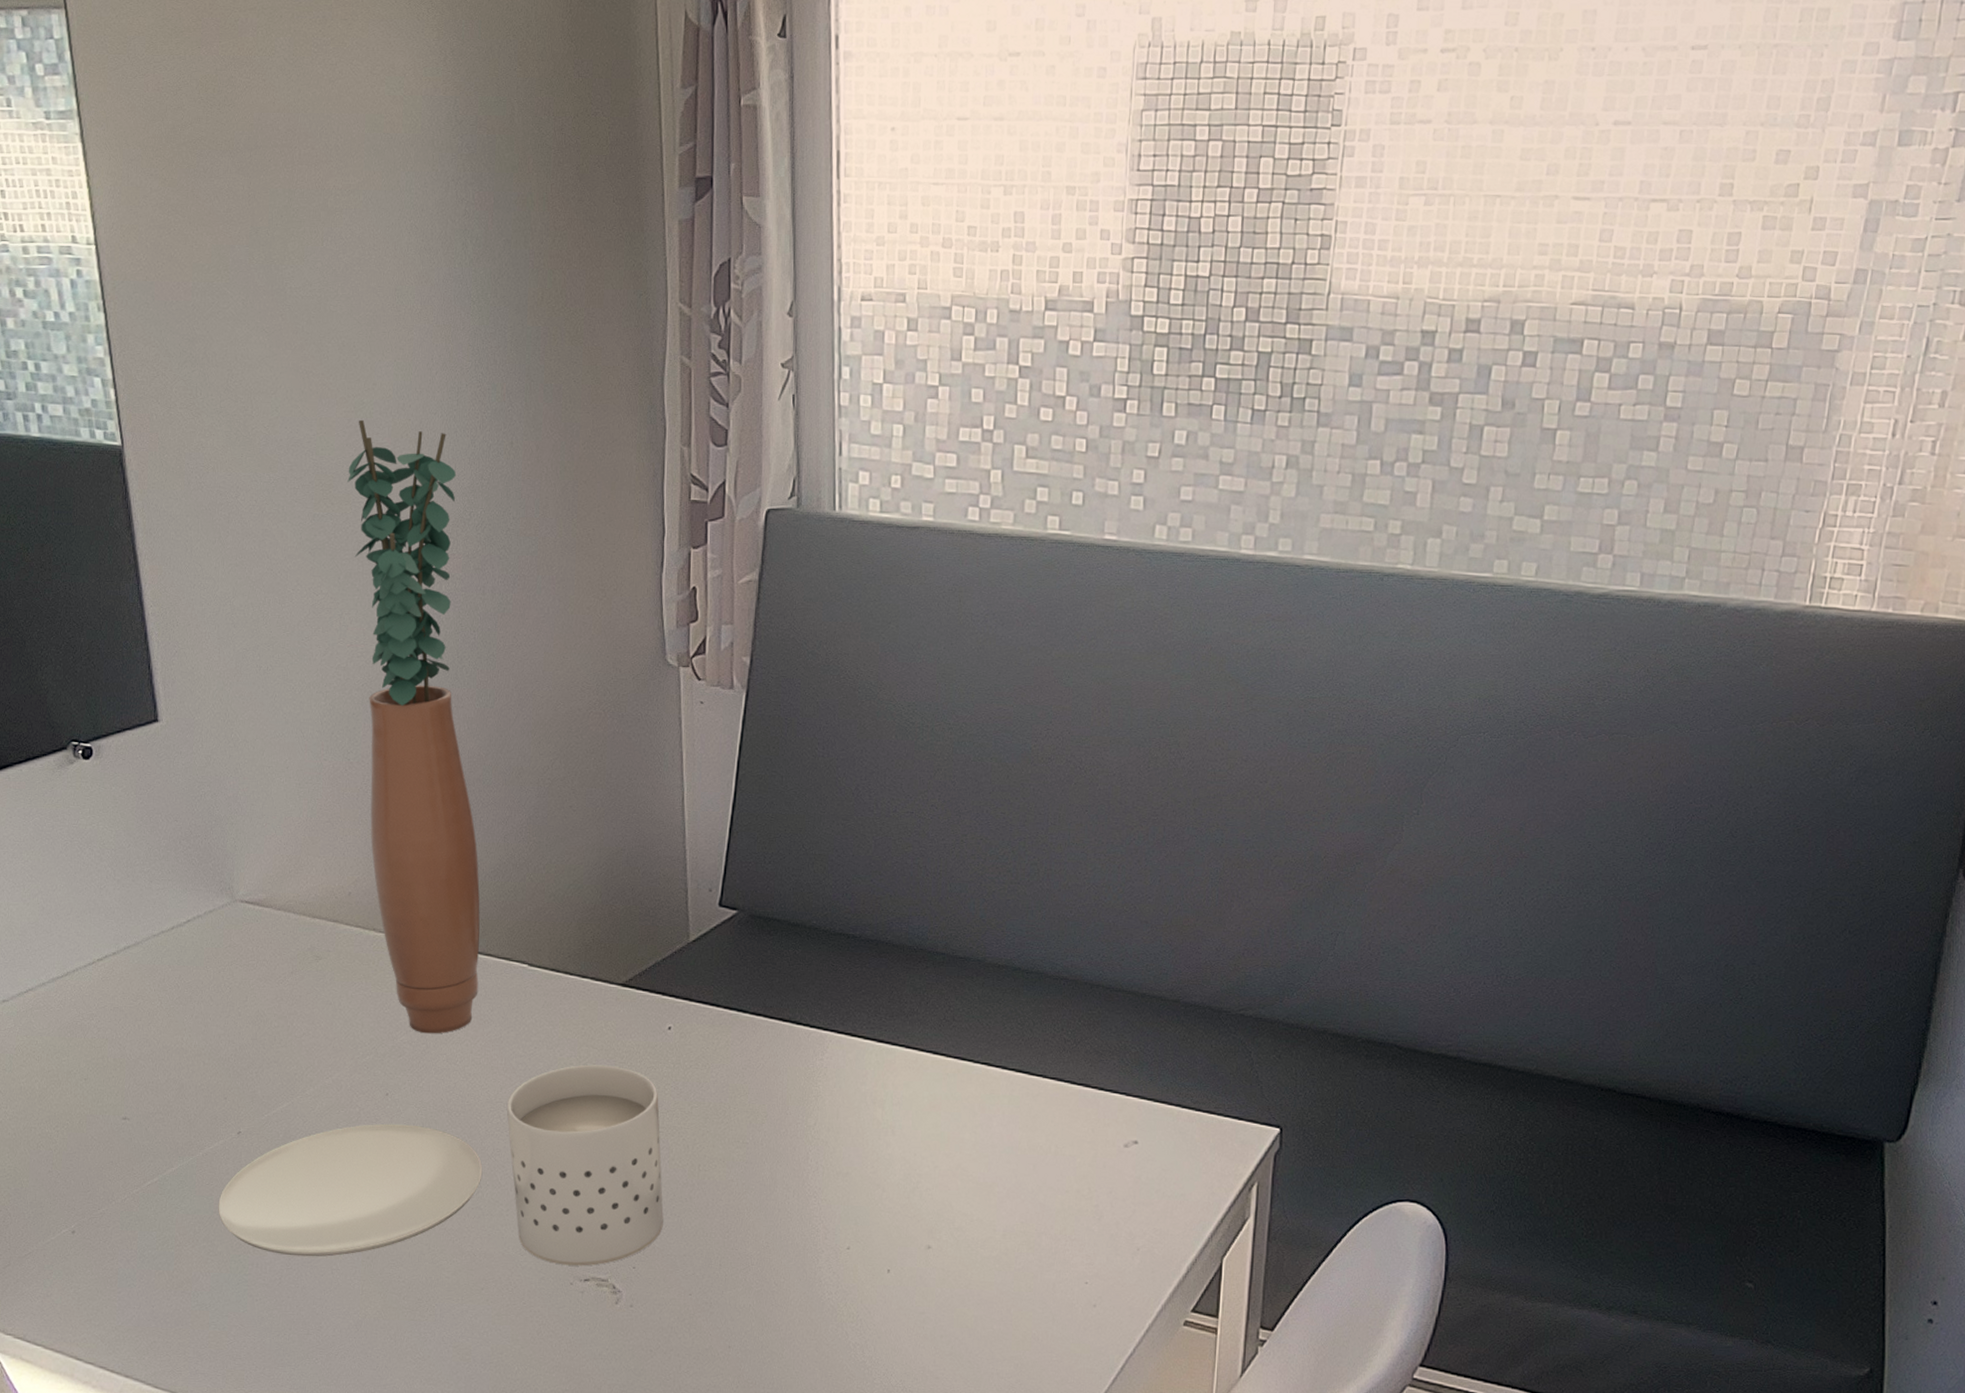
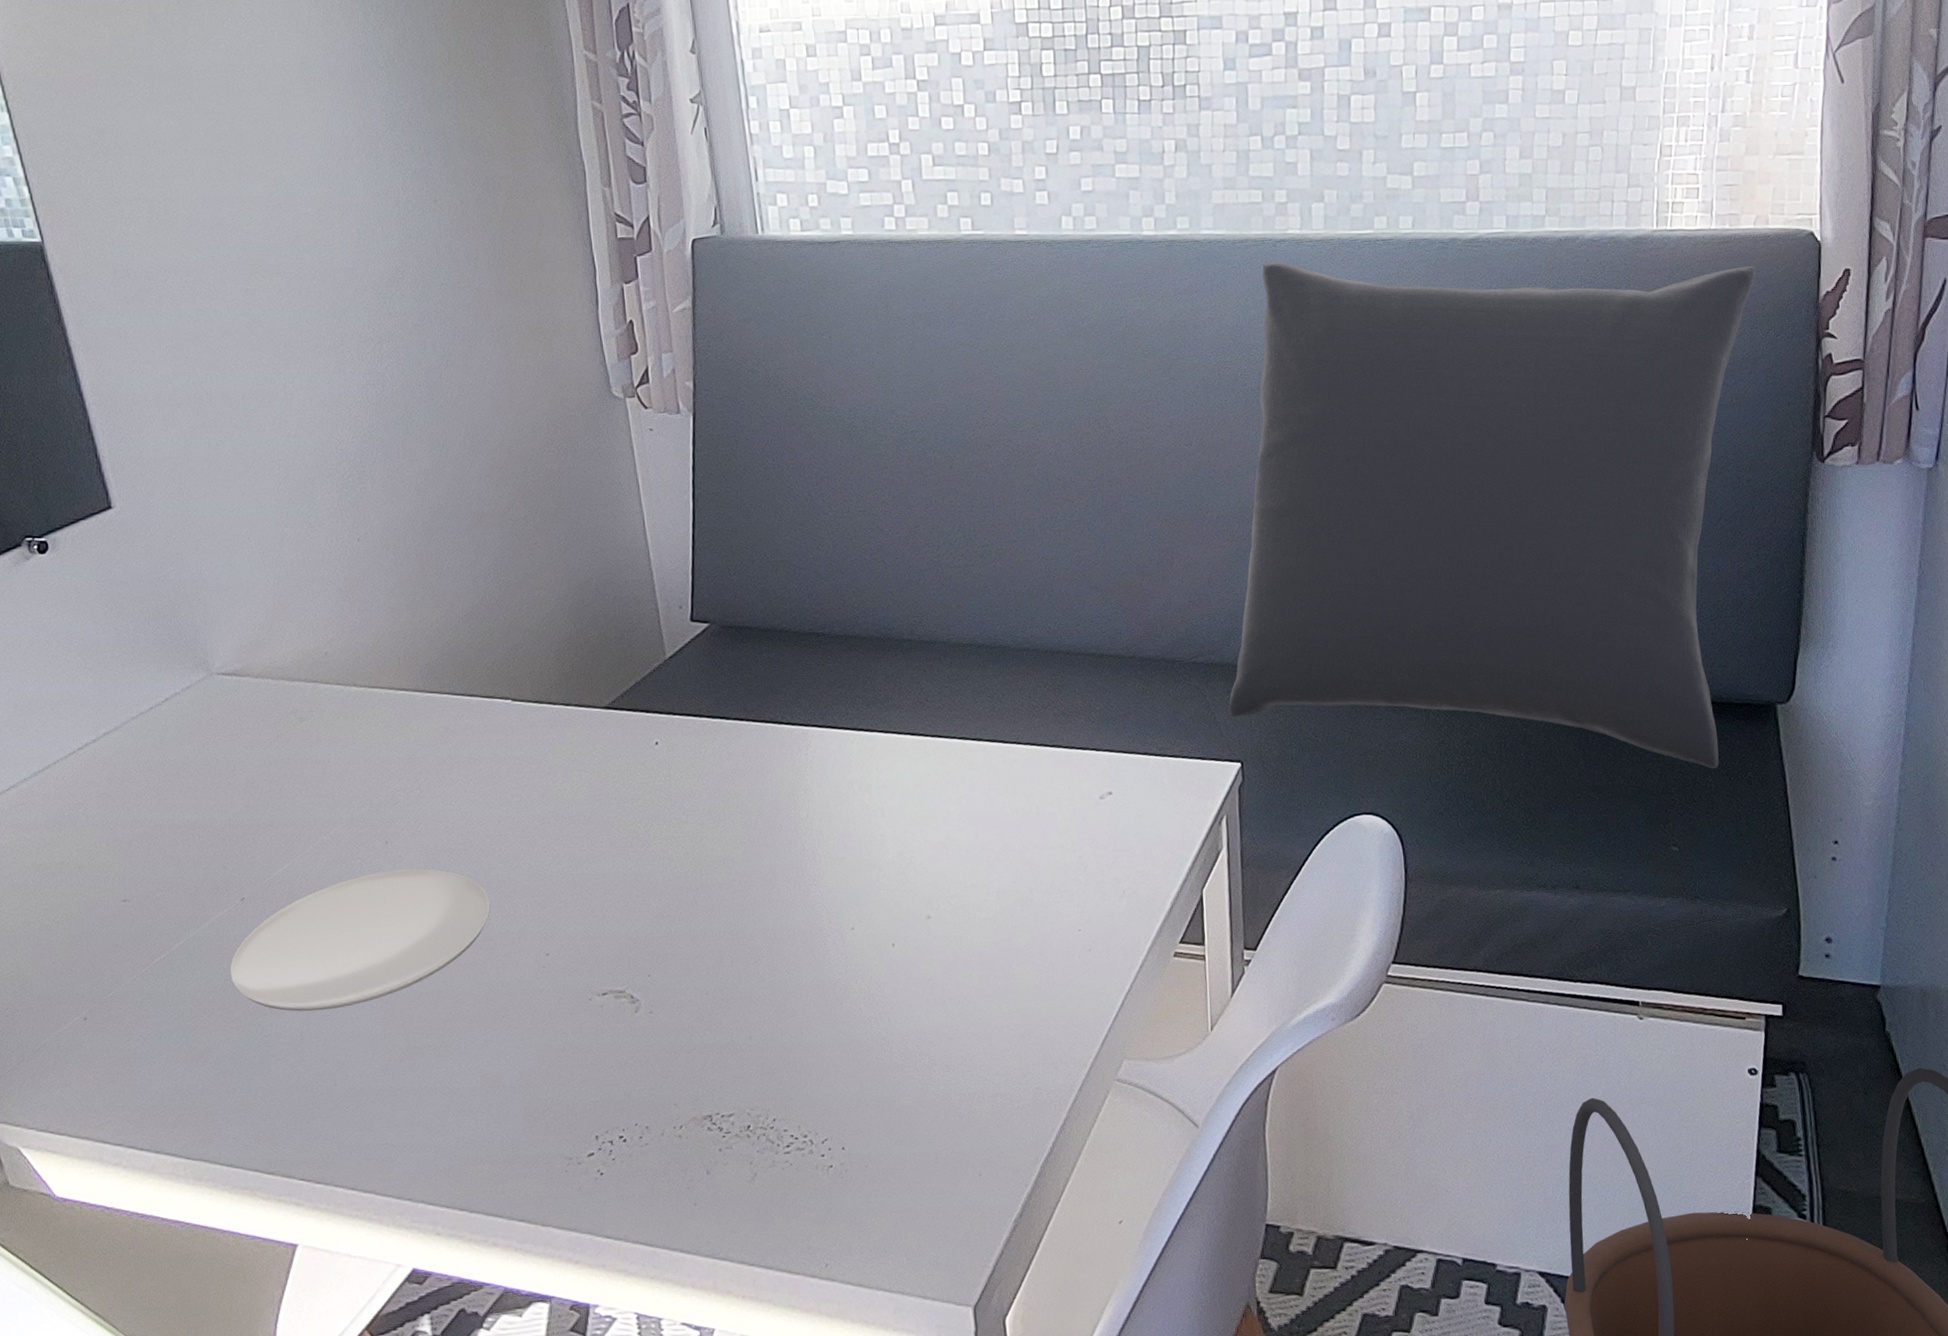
vase: present [347,419,480,1034] -> none [276,192,466,779]
mug: present [506,1064,664,1266] -> none [506,786,673,983]
pillow: none [1273,597,1917,1203] -> present [1228,261,1756,769]

